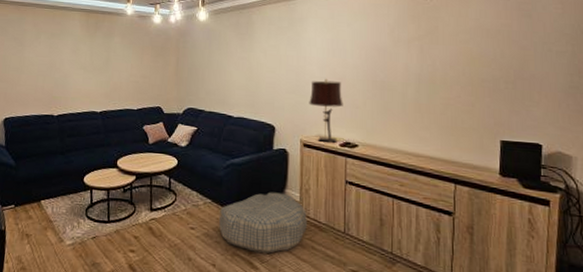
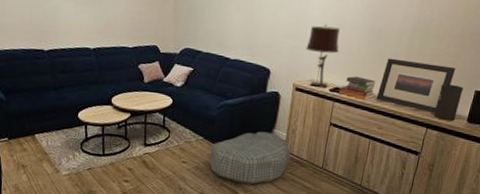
books: none [350,129,389,155] -> present [339,76,376,101]
picture frame: none [391,109,473,167] -> present [376,58,456,114]
speaker: none [460,134,487,176] -> present [433,83,463,122]

